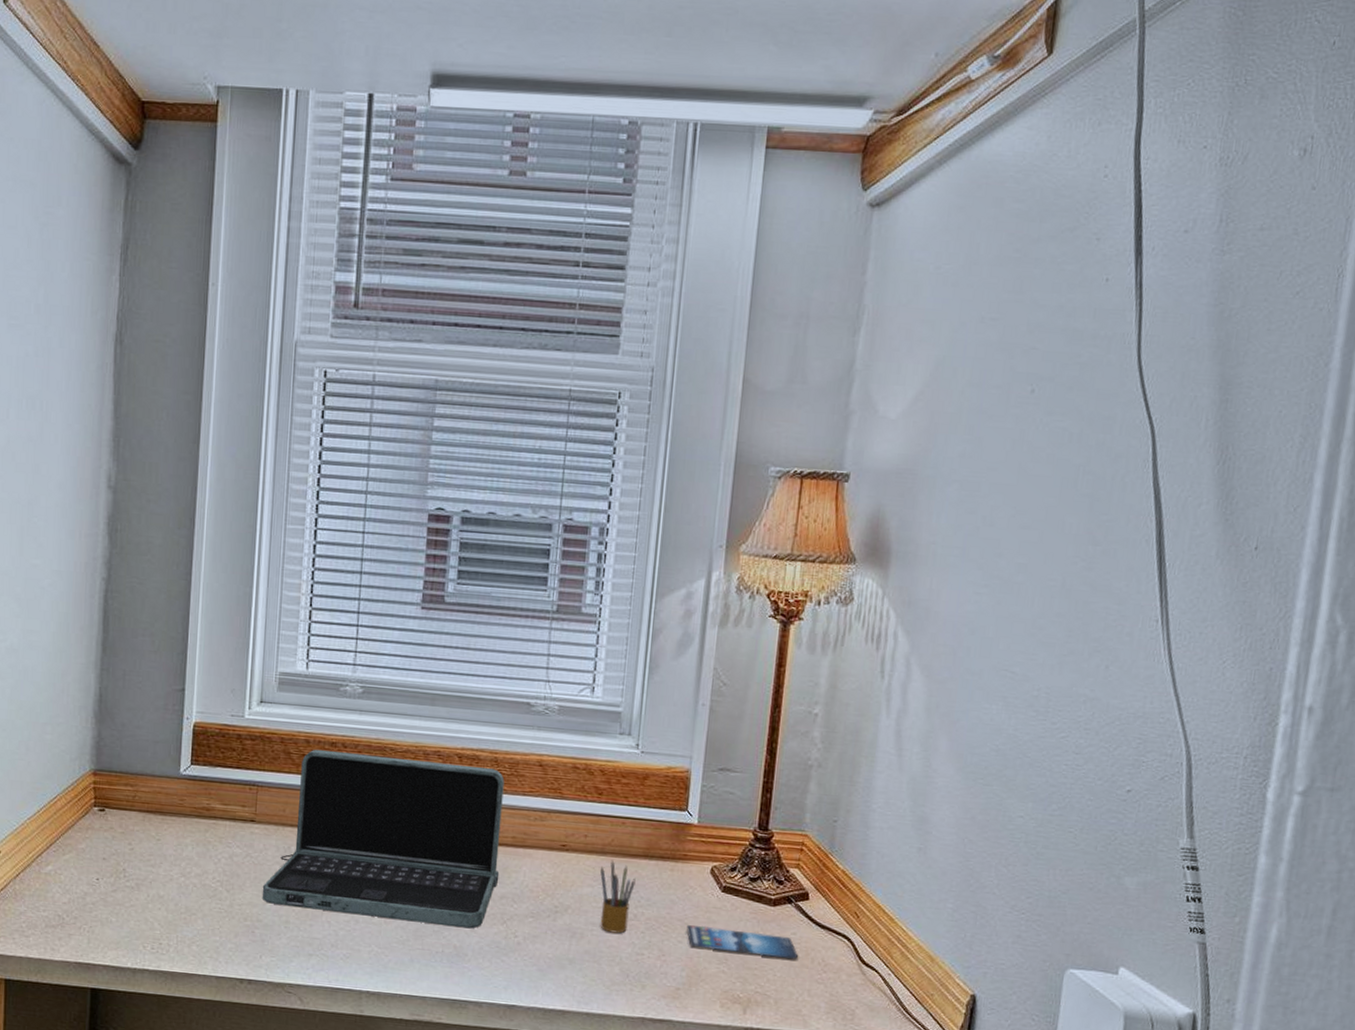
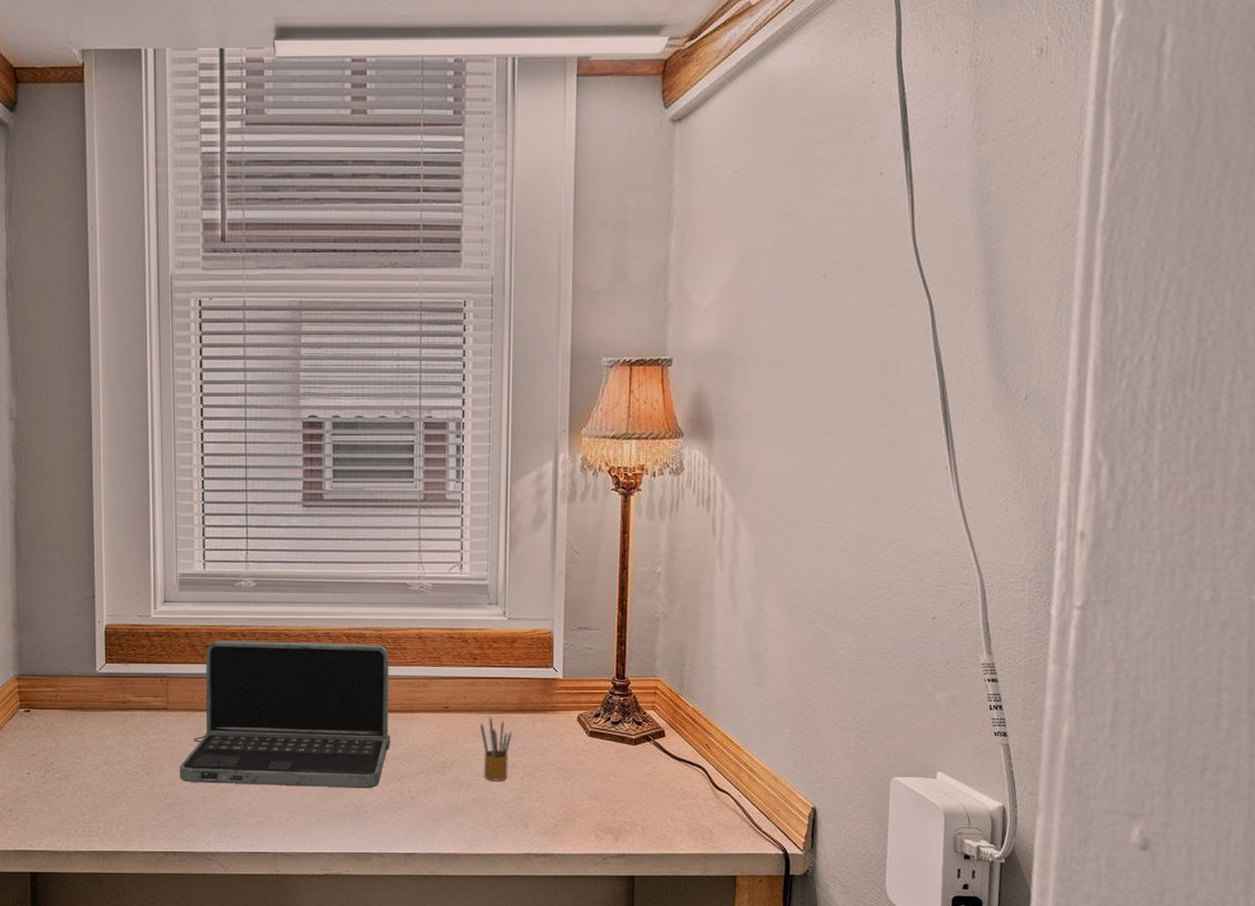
smartphone: present [687,925,798,960] -> none [560,767,659,791]

